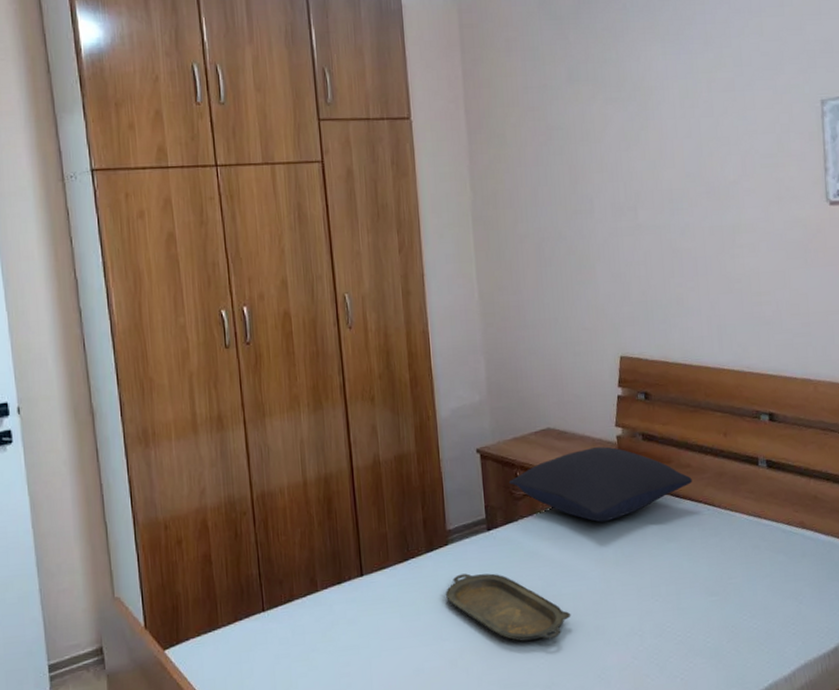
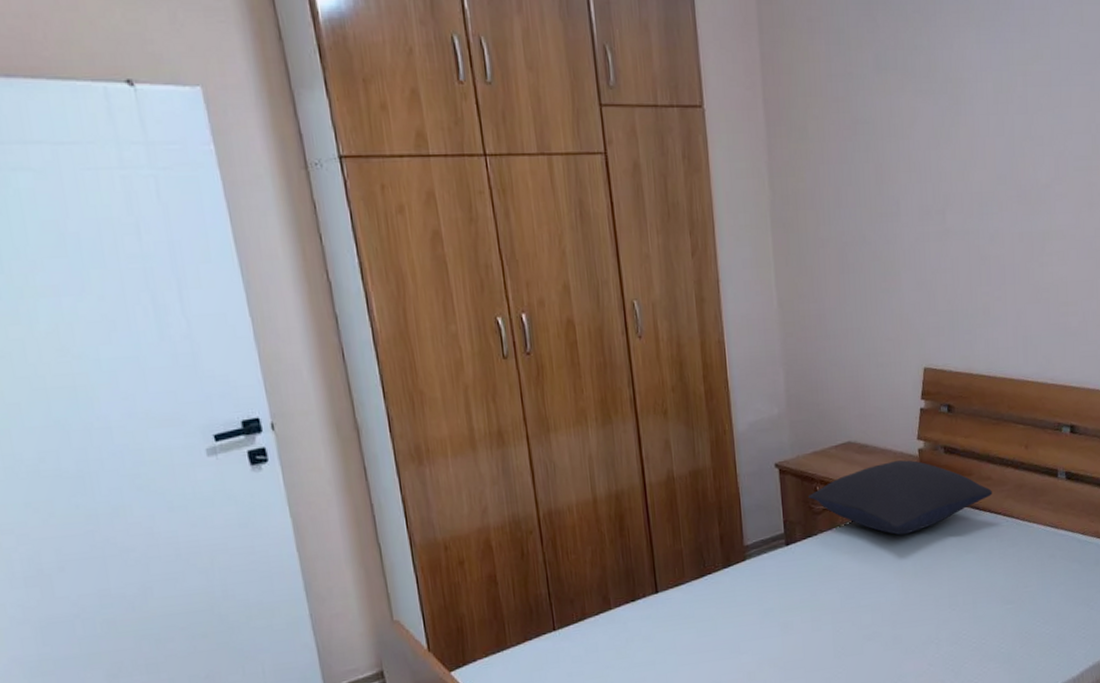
serving tray: present [446,573,571,642] -> none [743,587,869,653]

